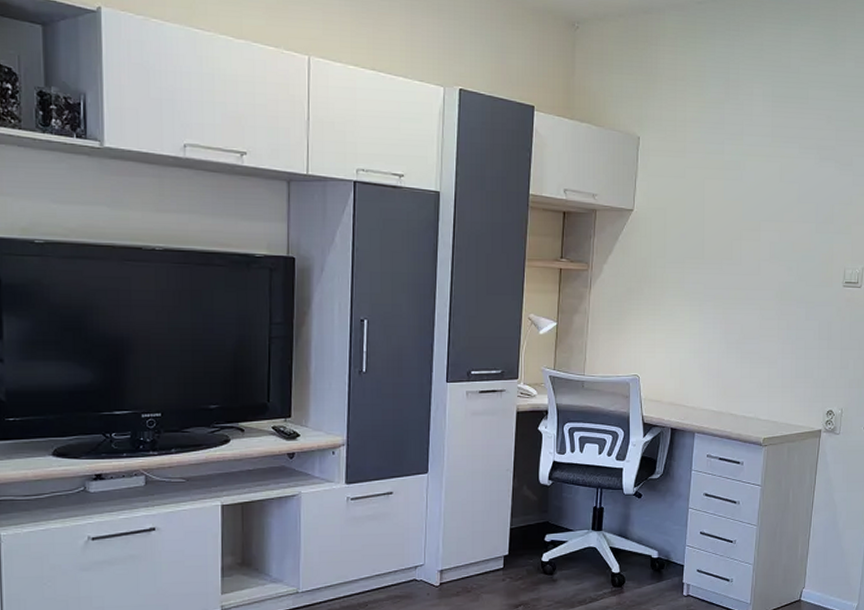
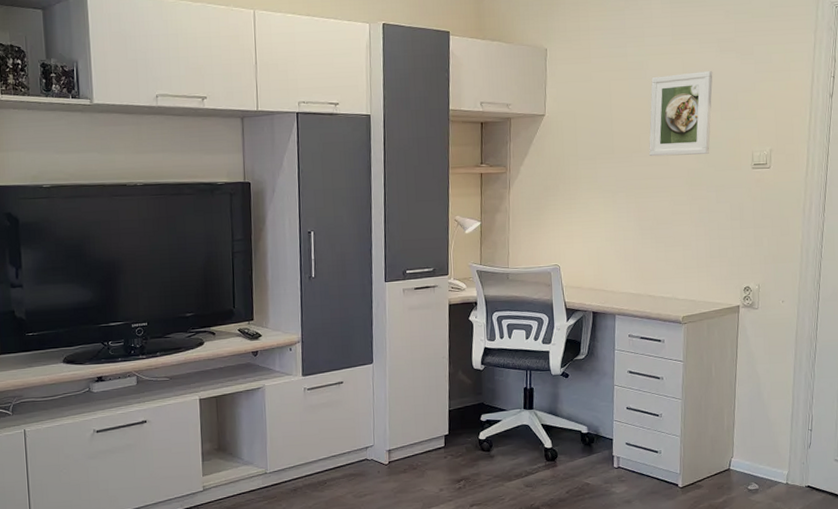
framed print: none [740,178,811,268] -> present [649,71,713,157]

